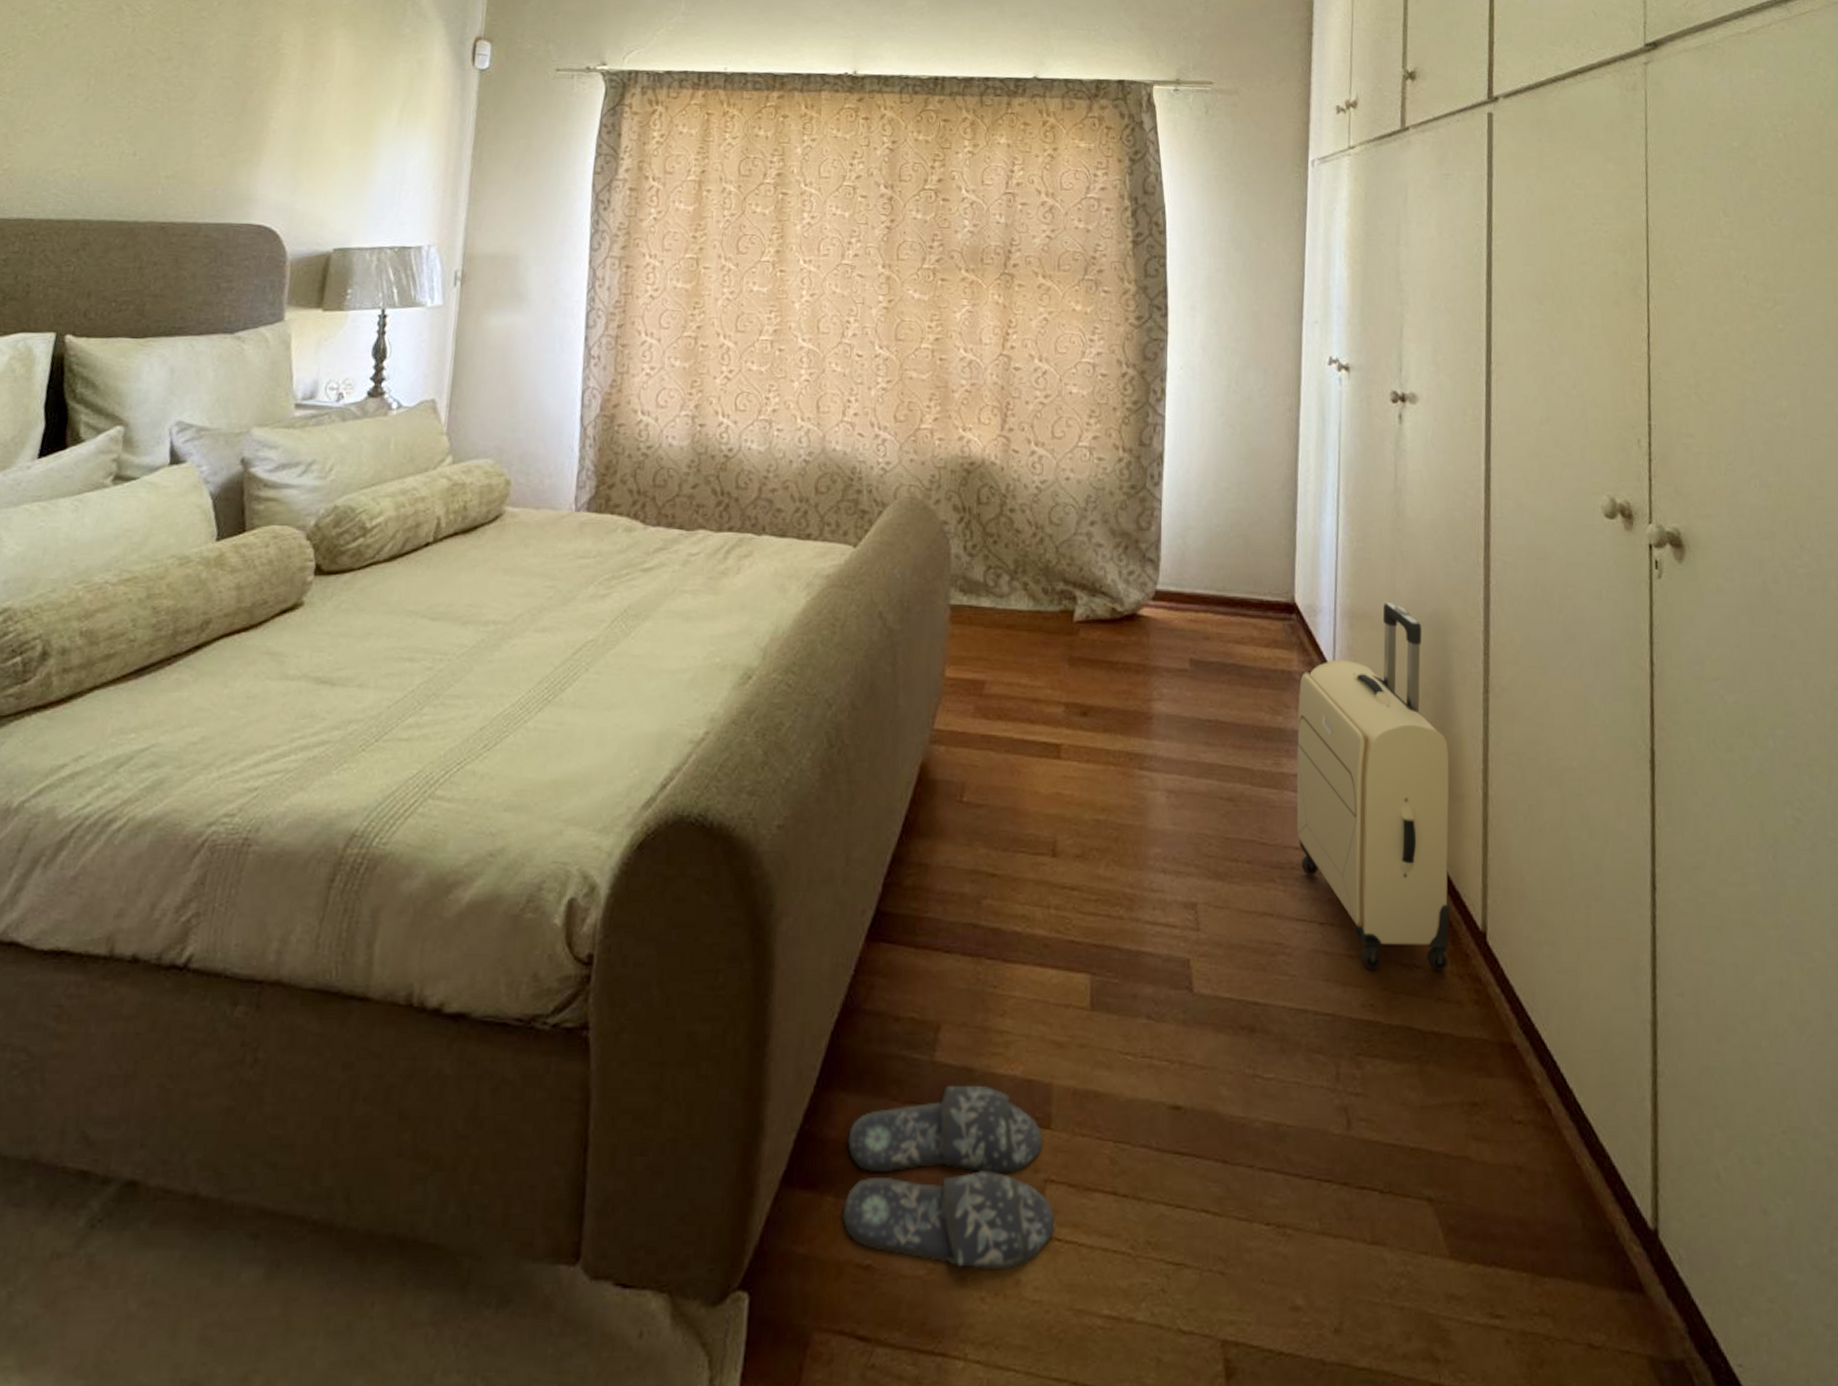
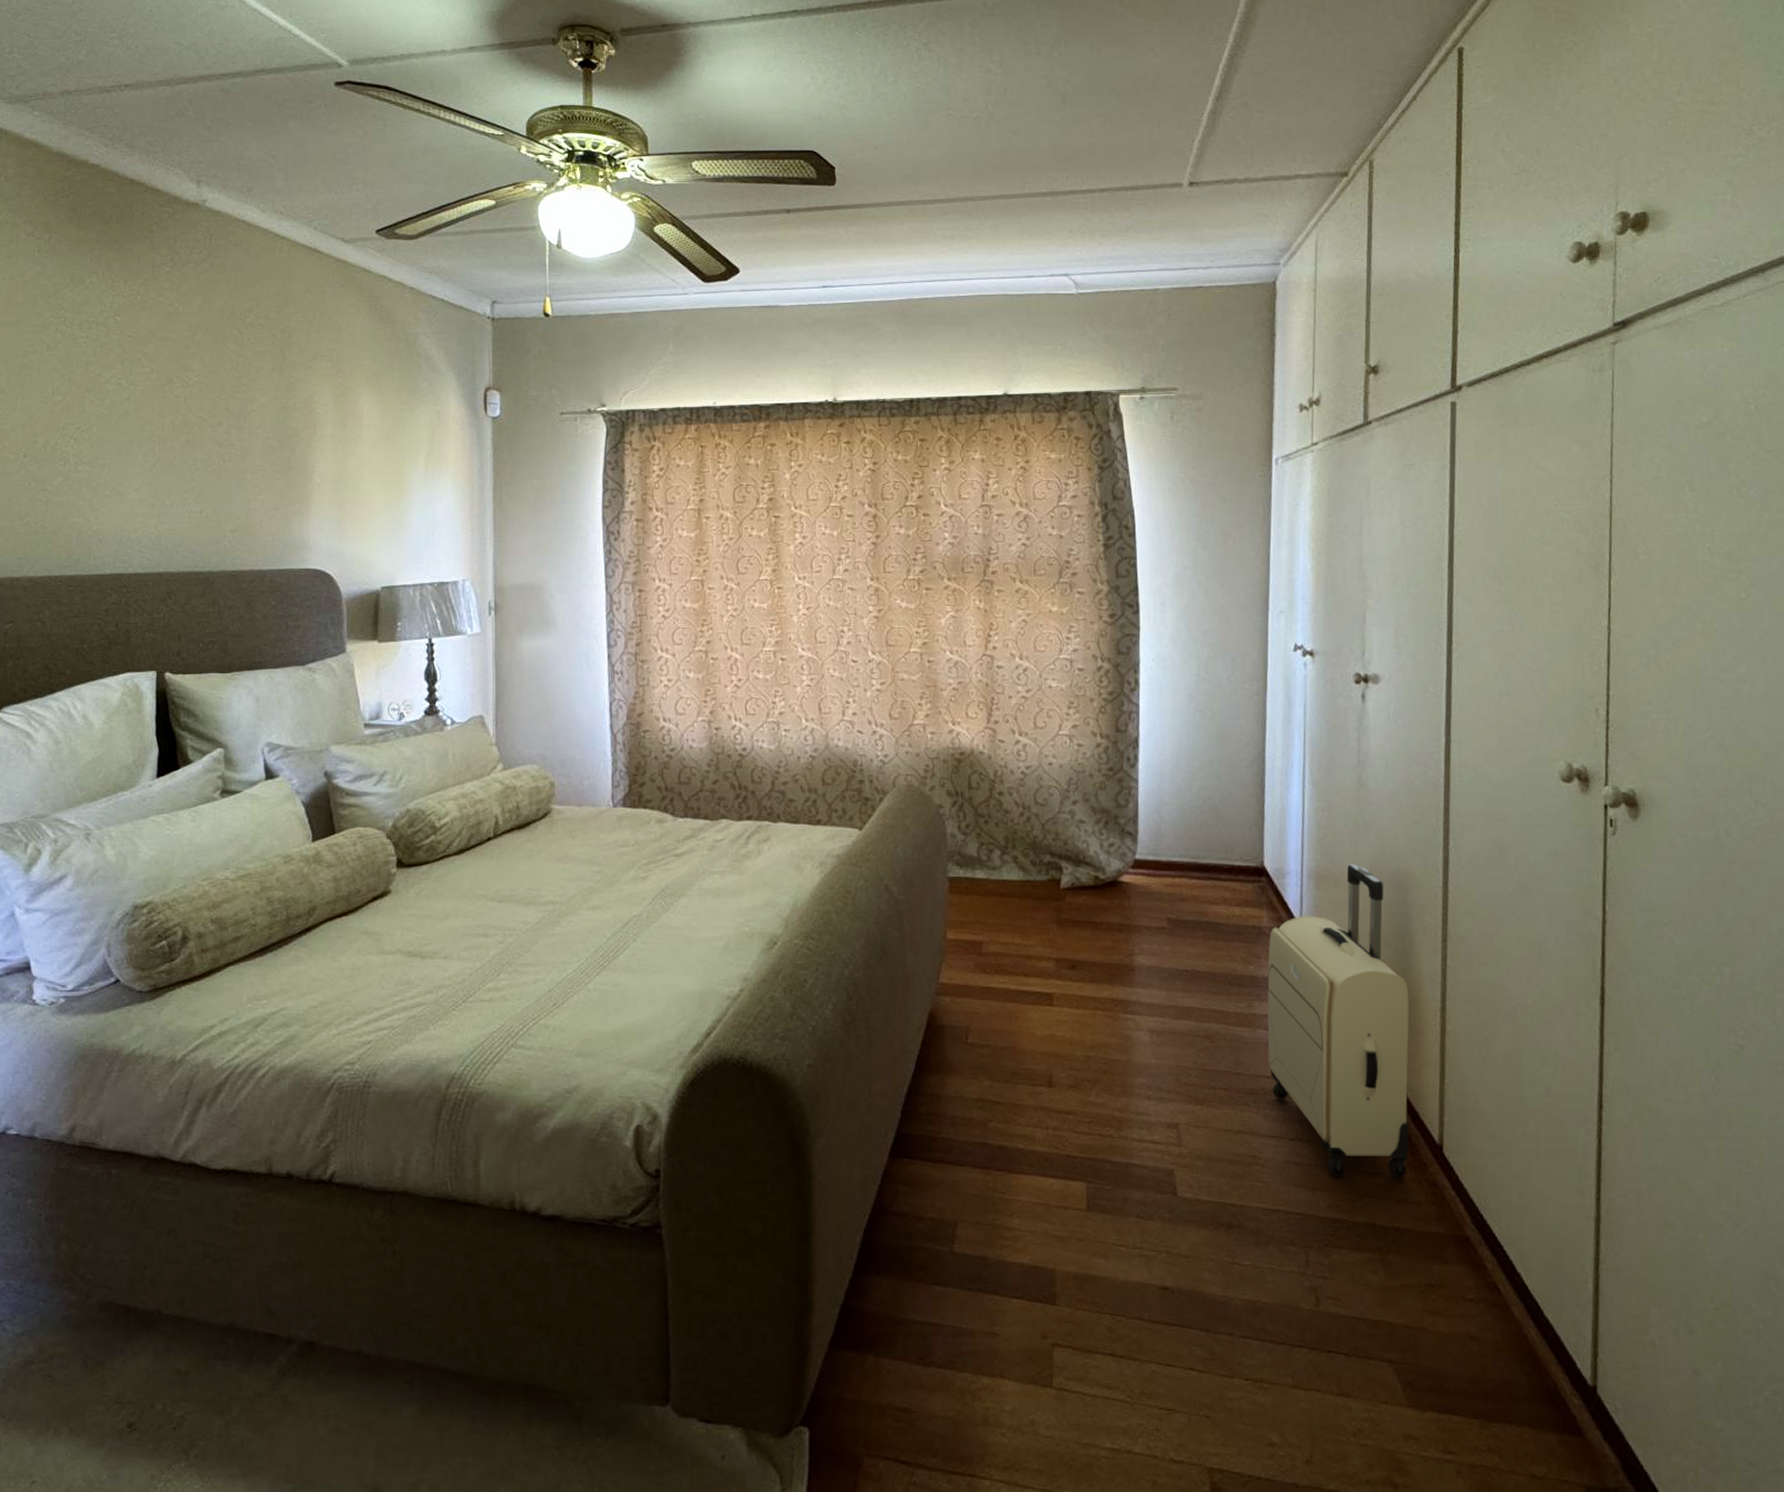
slippers: present [842,1085,1054,1271] -> none [882,1270,1062,1413]

